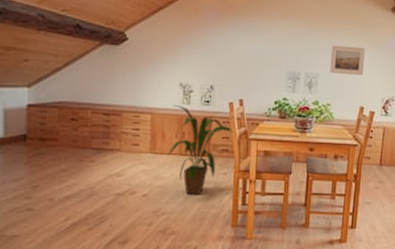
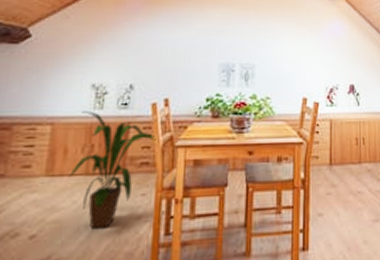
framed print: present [330,45,365,76] -> none [267,32,303,64]

